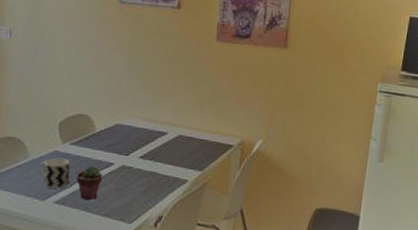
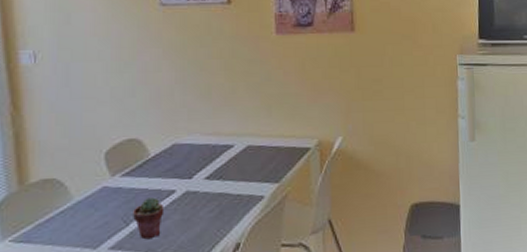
cup: present [38,157,70,189] -> none [86,193,125,233]

